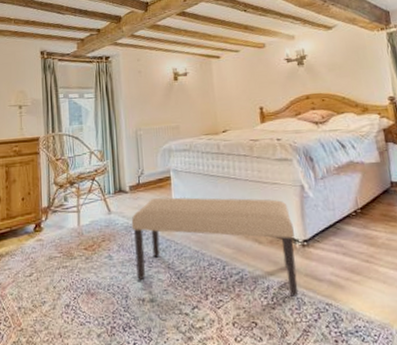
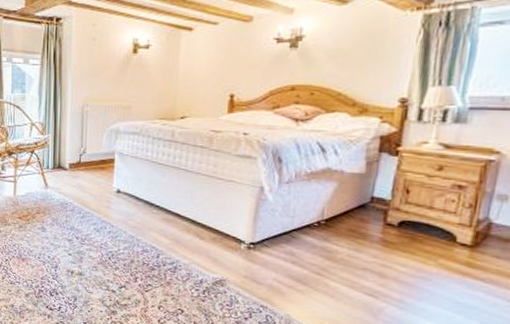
bench: present [131,197,299,297] -> none [67,179,242,294]

